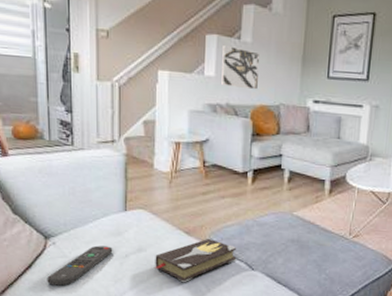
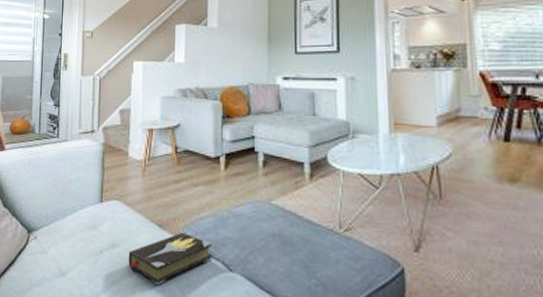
remote control: present [47,245,113,286] -> none [26,240,89,285]
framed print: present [220,44,260,90] -> none [189,32,227,72]

